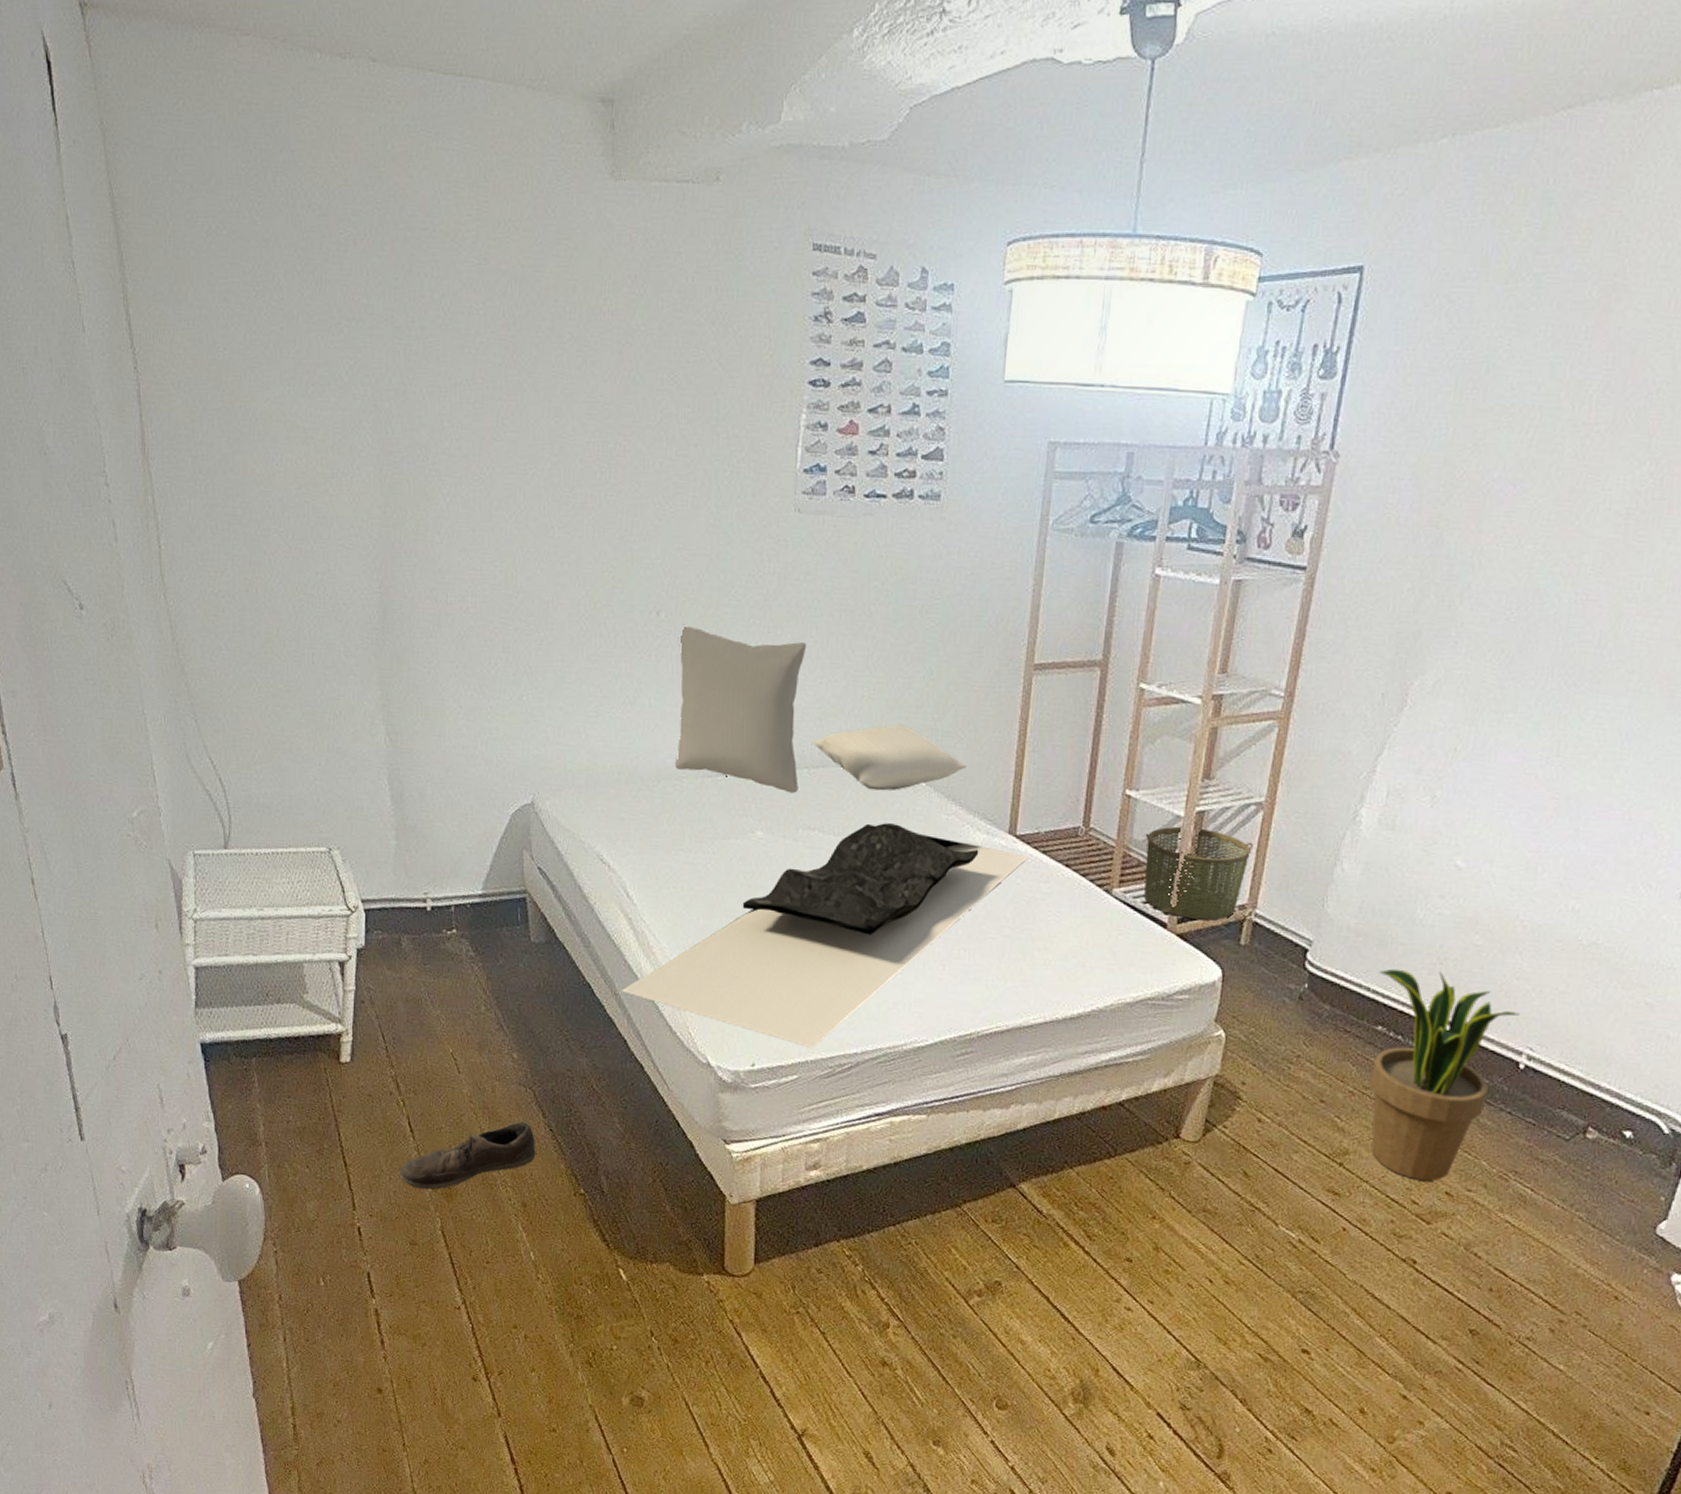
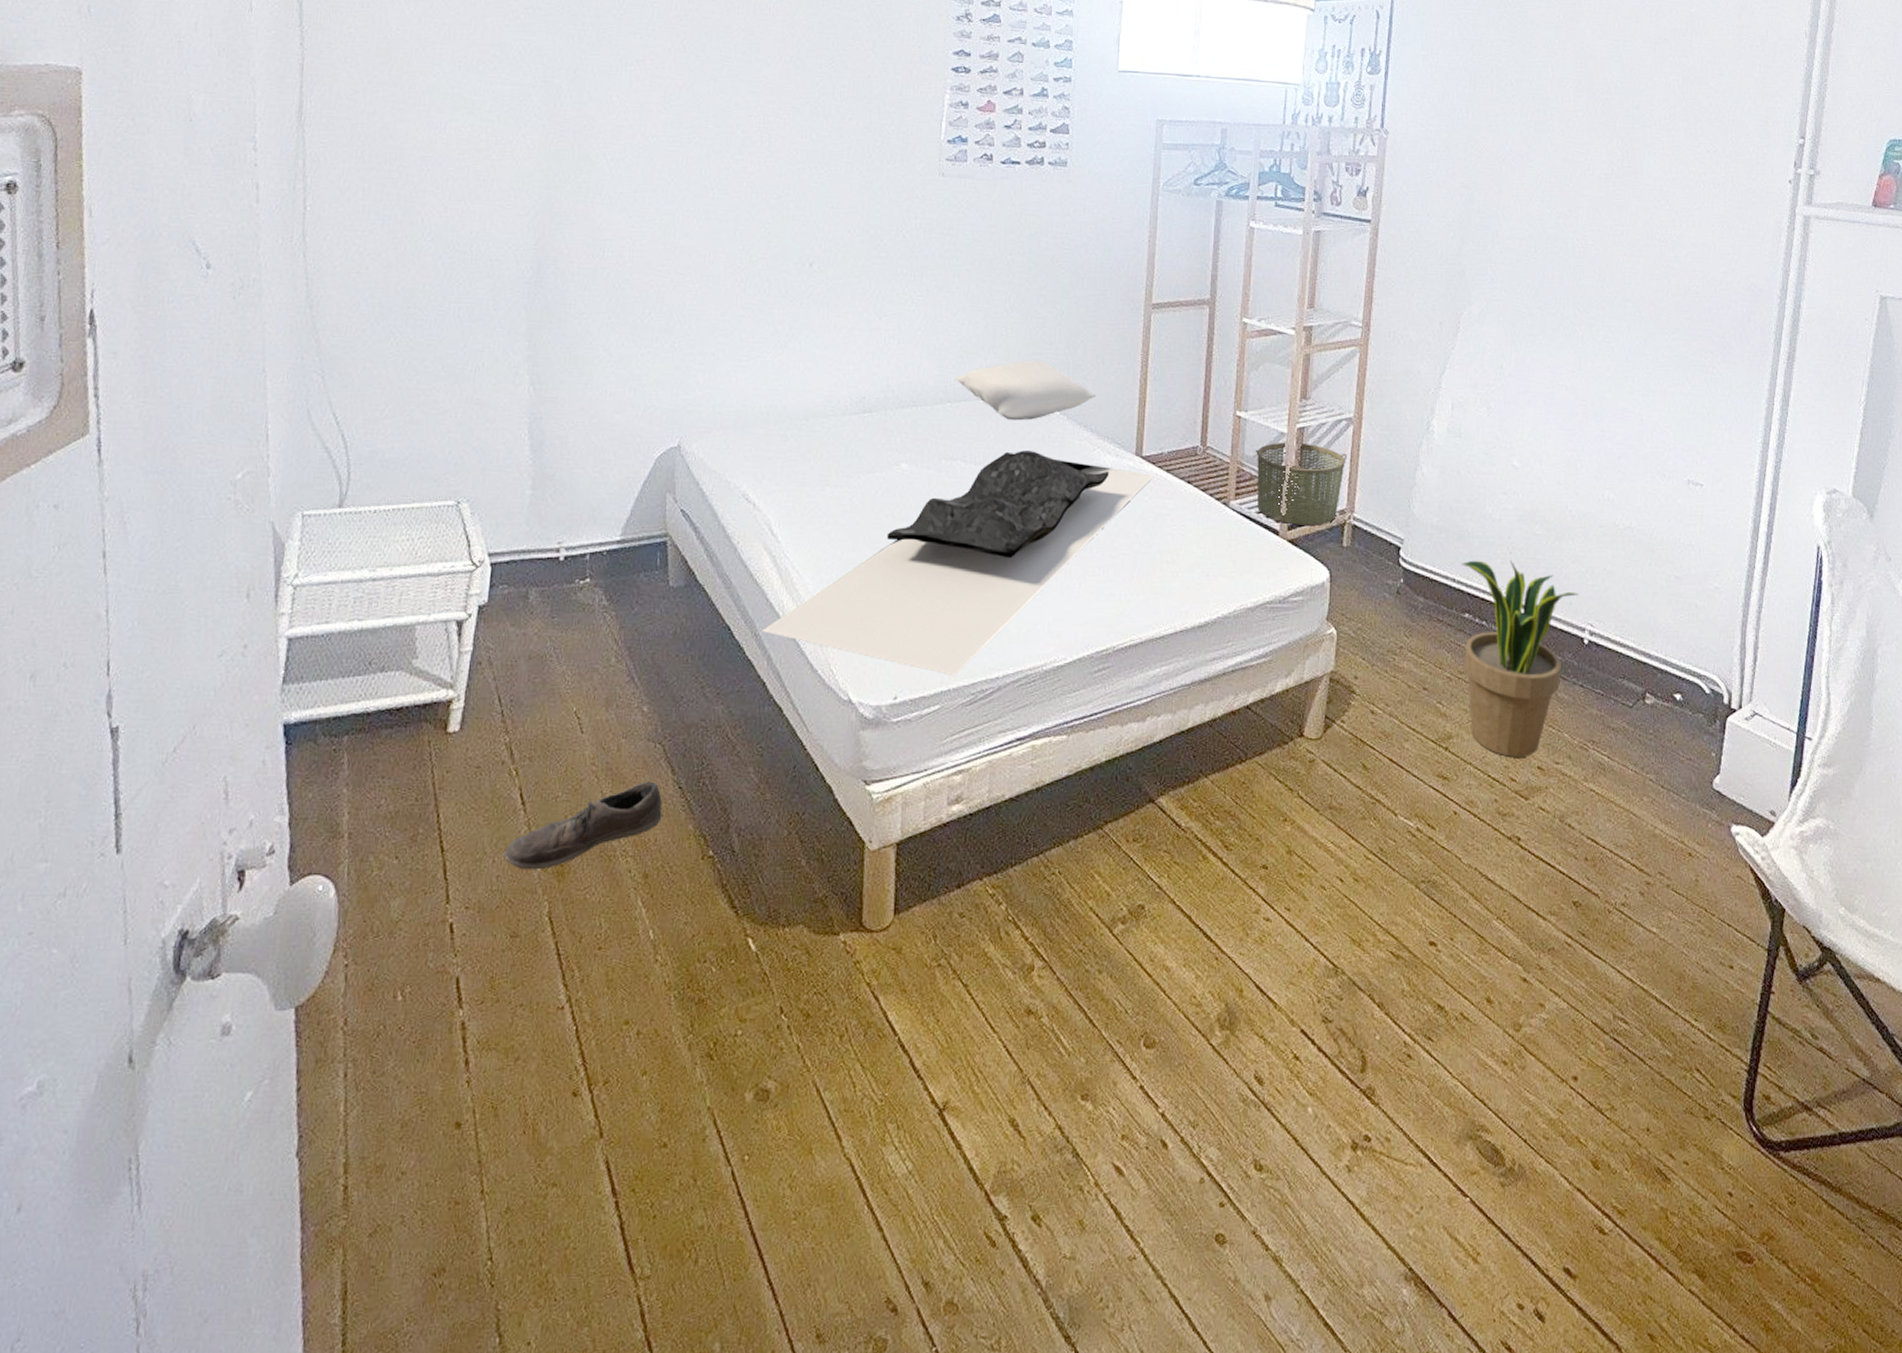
pillow: present [675,624,806,793] -> none [824,274,949,426]

